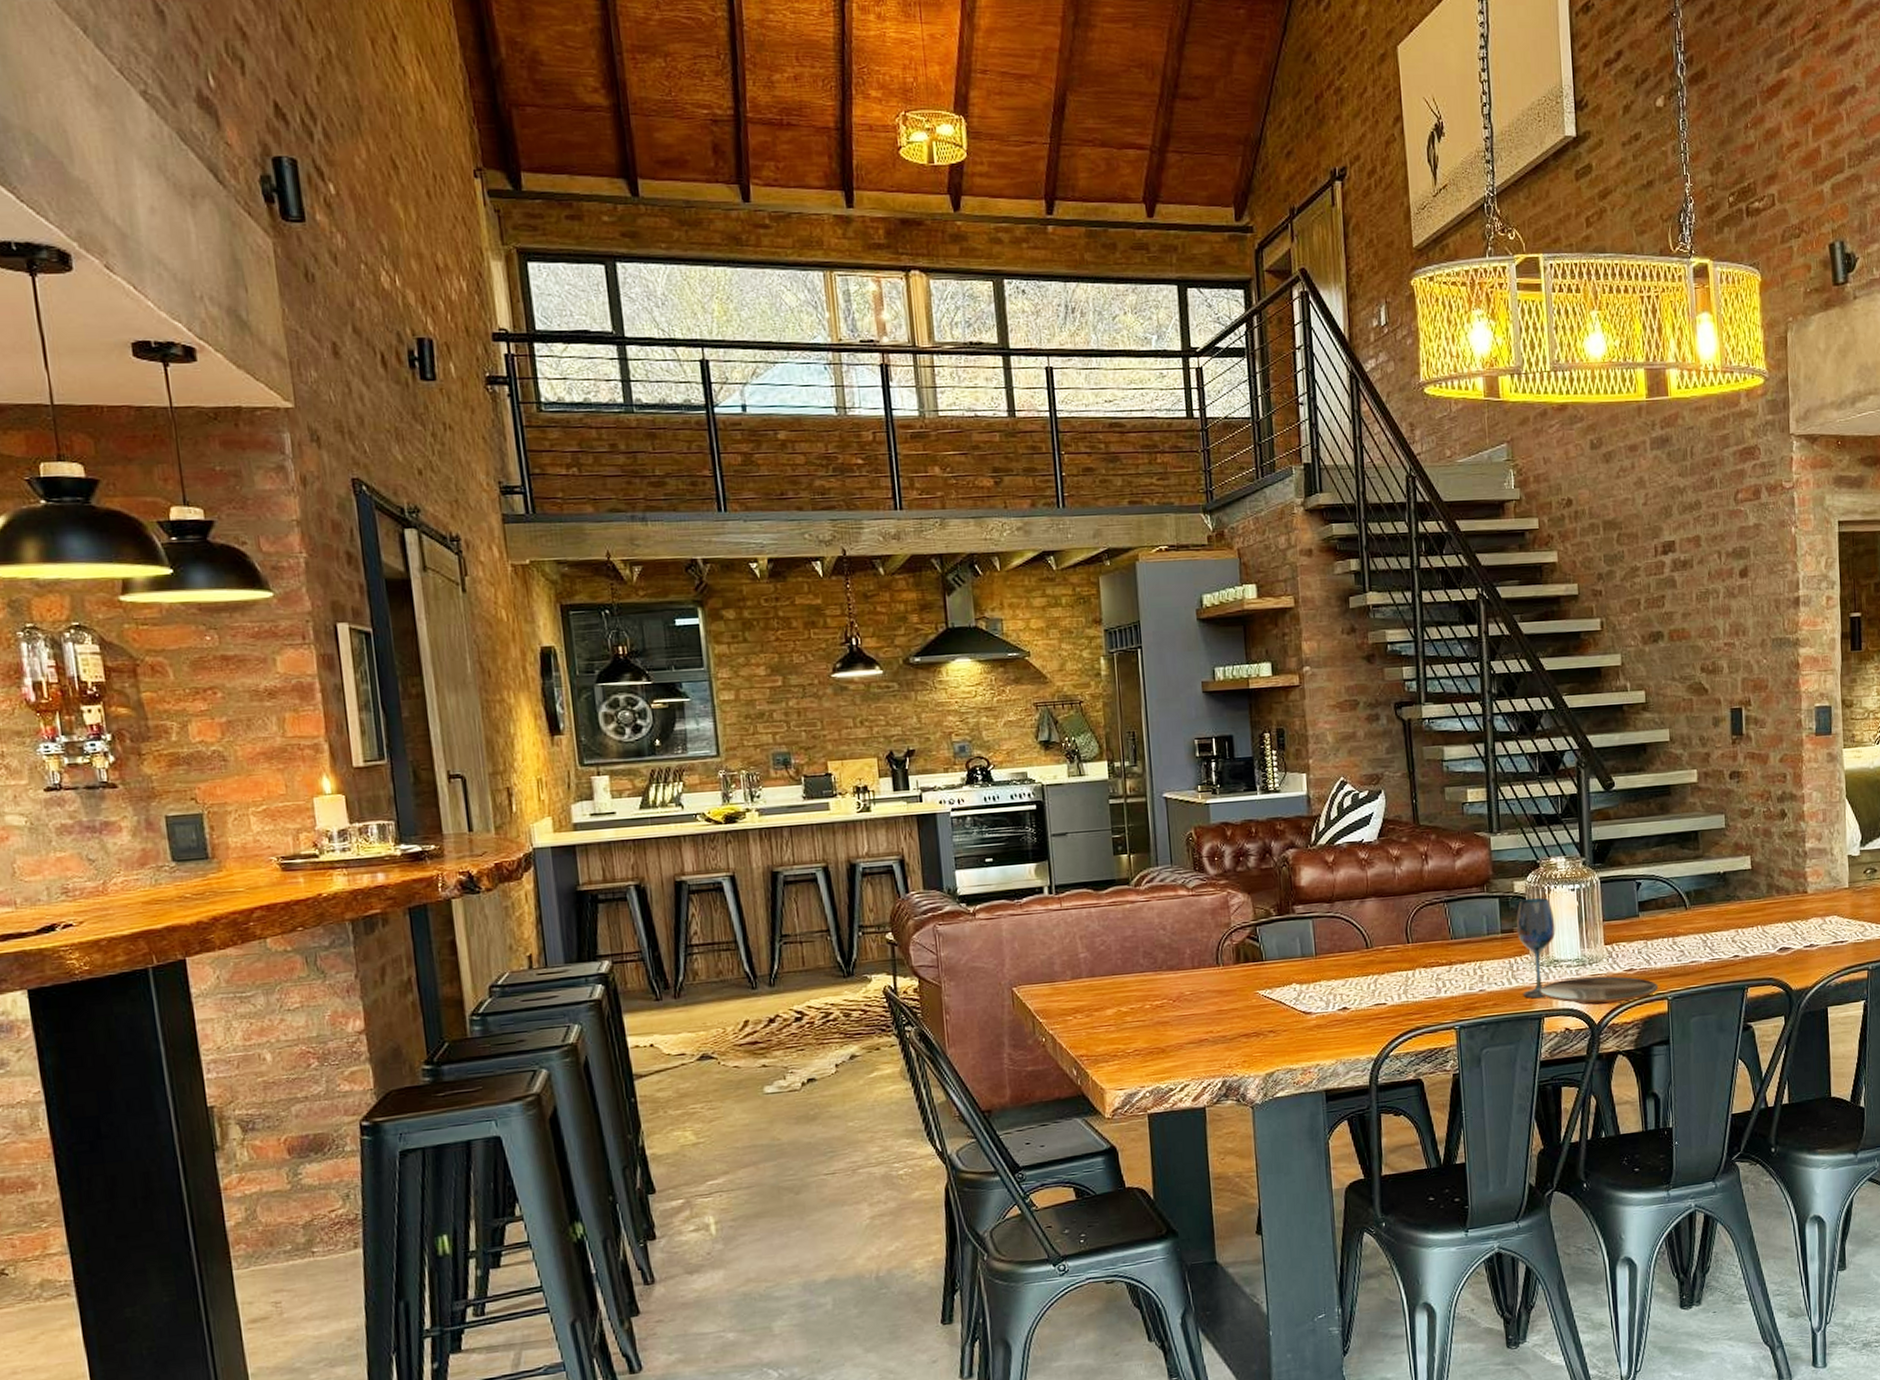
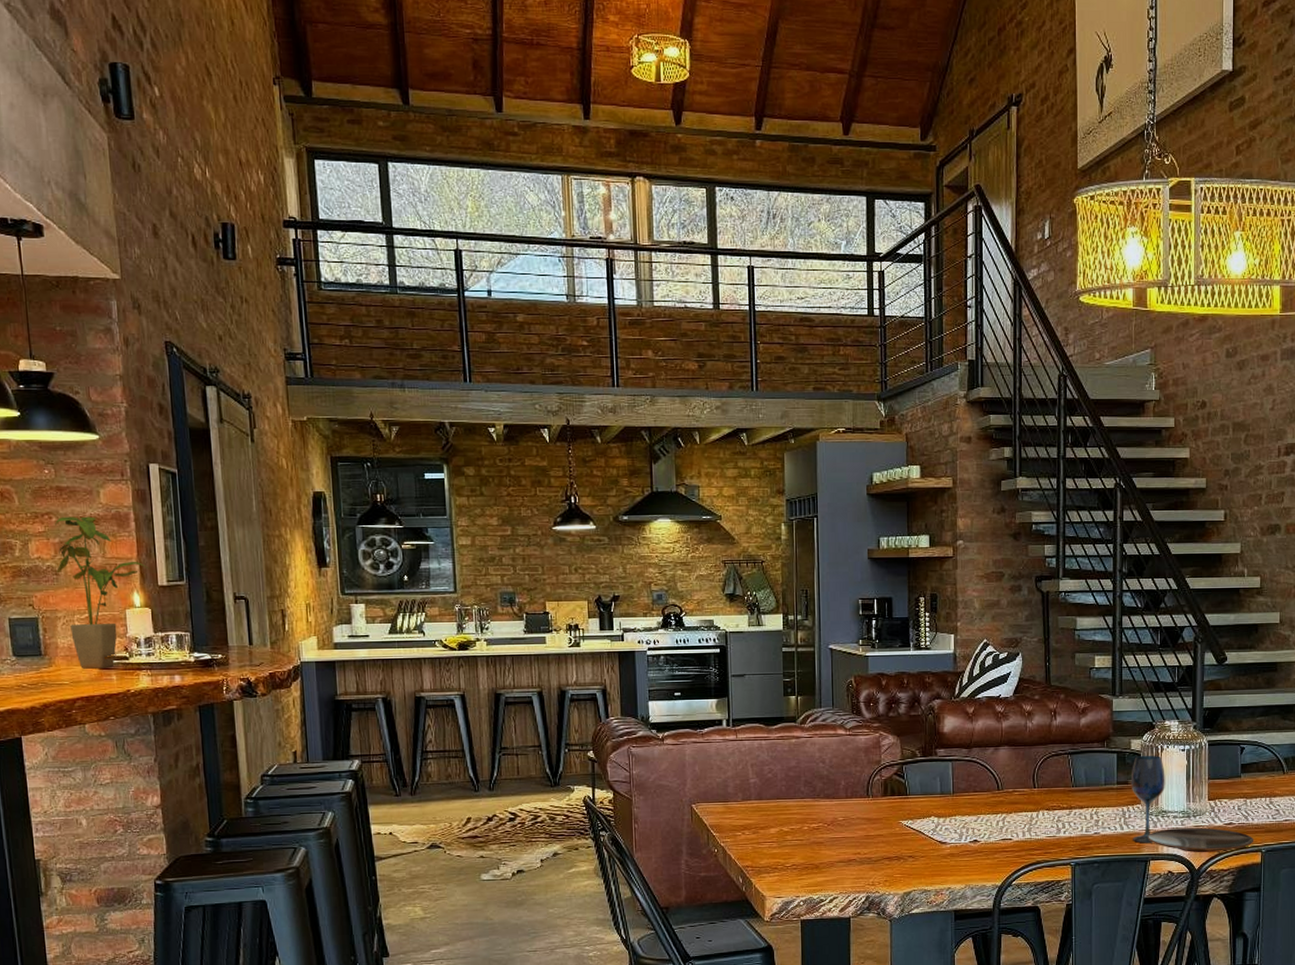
house plant: none [221,689,343,872] -> present [55,516,151,669]

